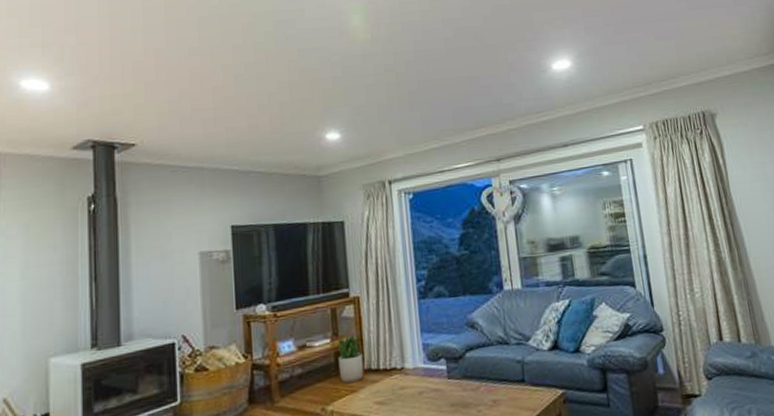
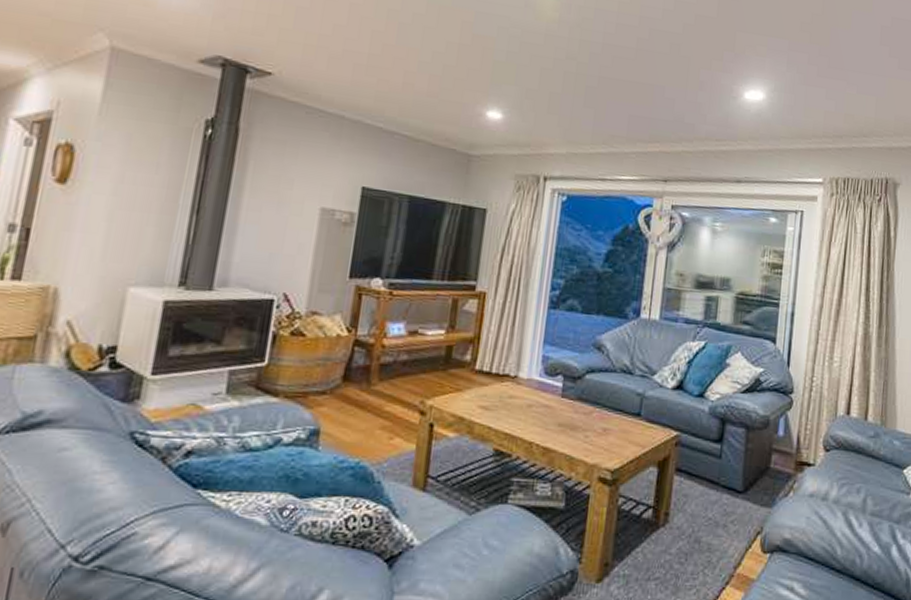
planter: present [337,333,364,384] -> none [447,328,478,381]

